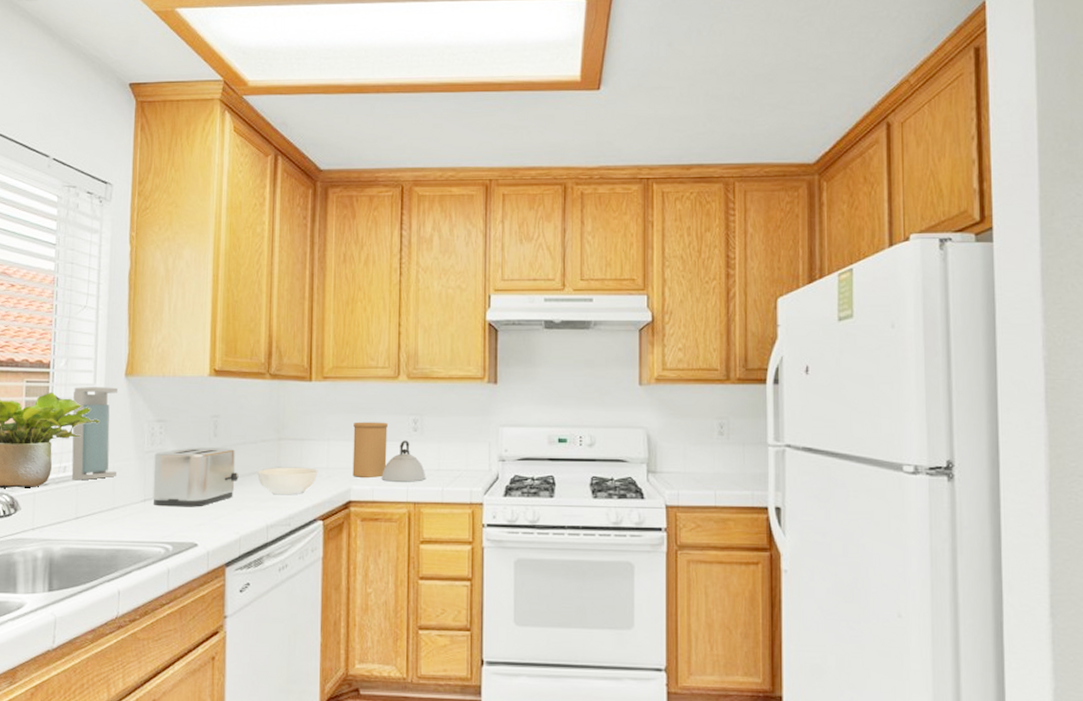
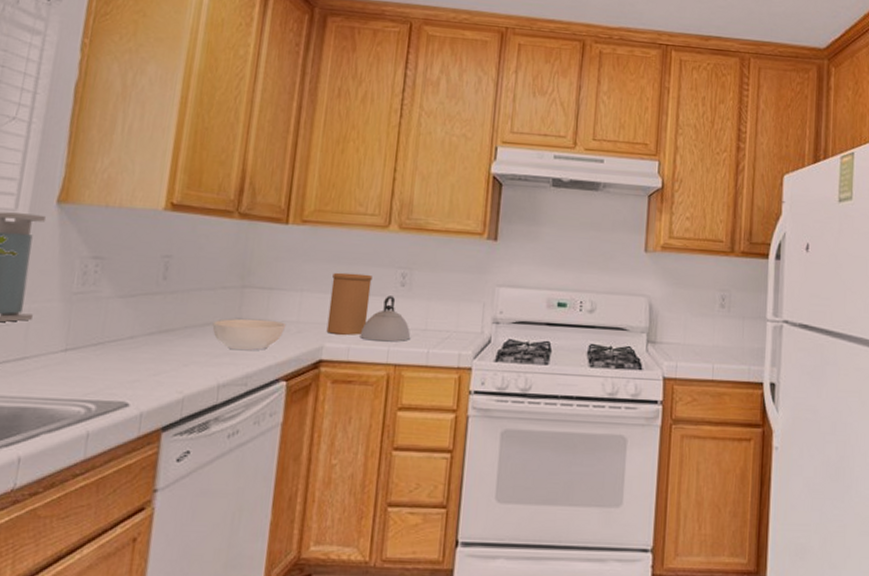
toaster: present [153,447,239,507] -> none [77,290,190,361]

